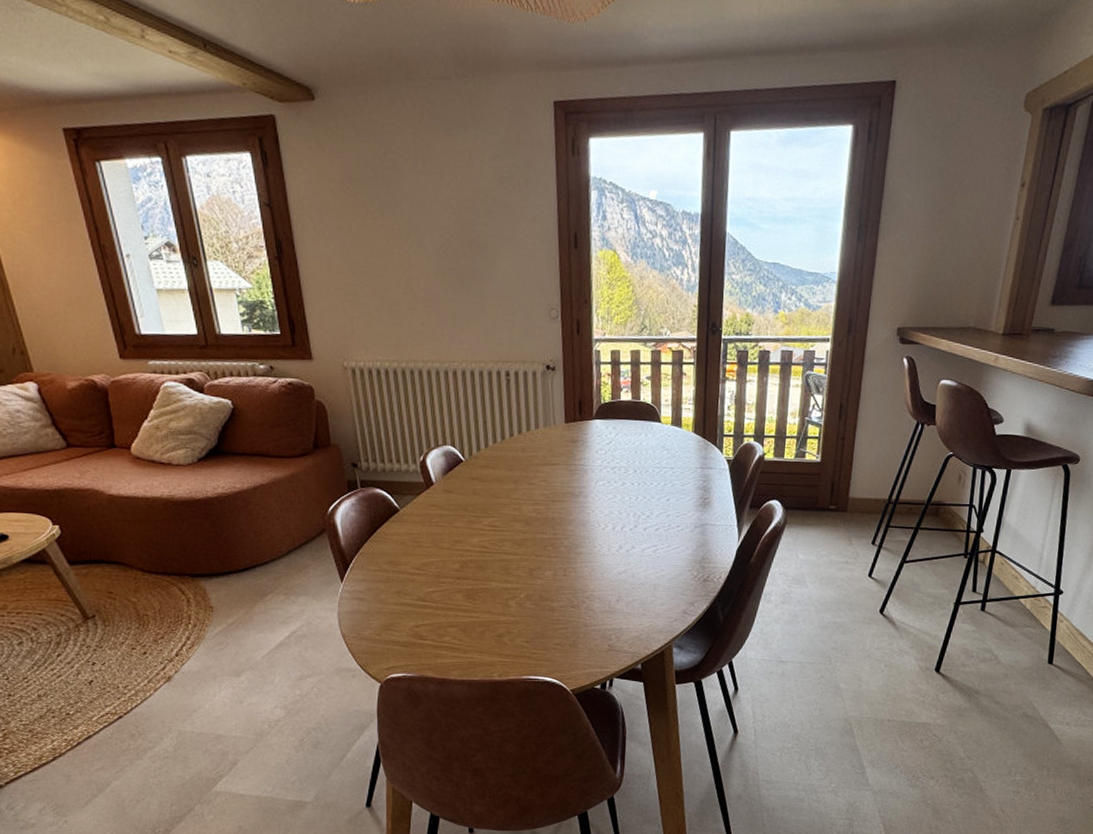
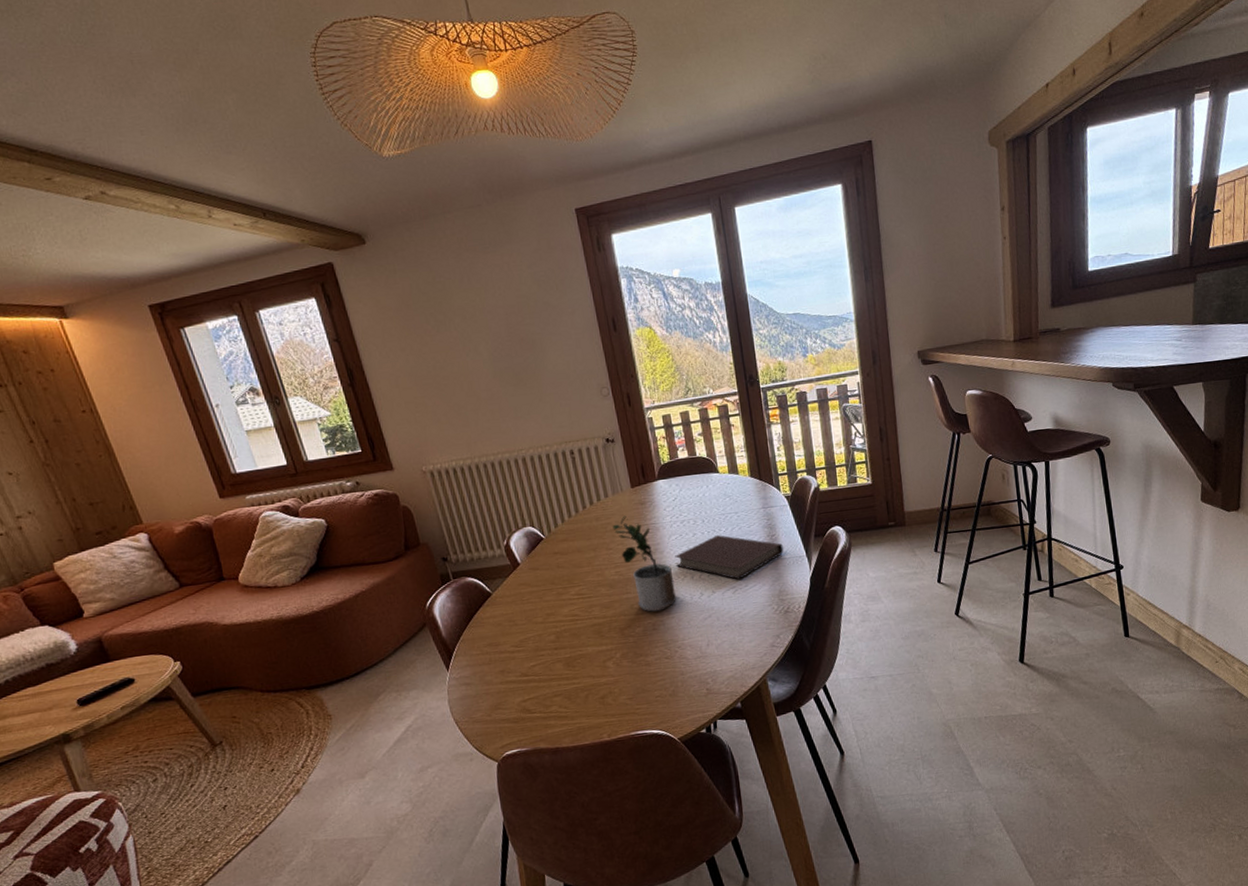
potted plant: none [538,451,594,557] -> present [612,515,677,612]
notebook: none [598,489,715,539] -> present [675,535,784,580]

